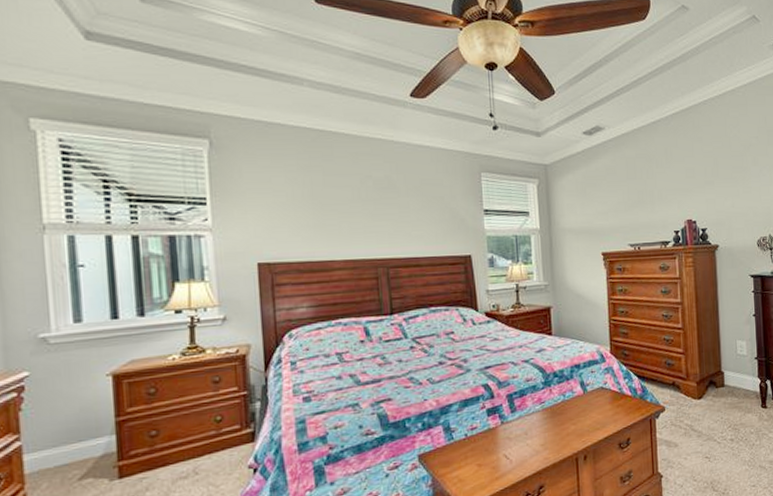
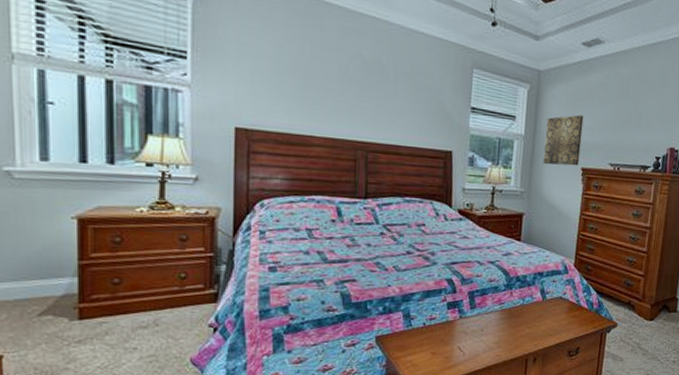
wall art: none [560,201,599,255] -> present [543,115,584,166]

